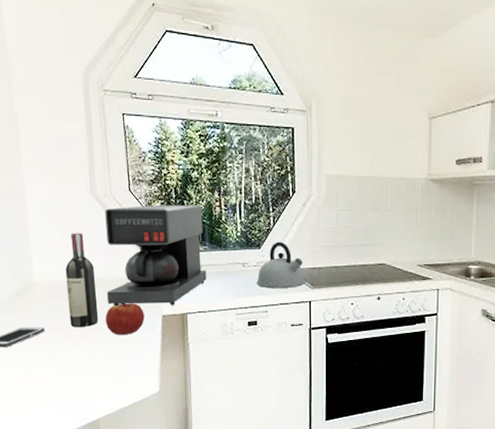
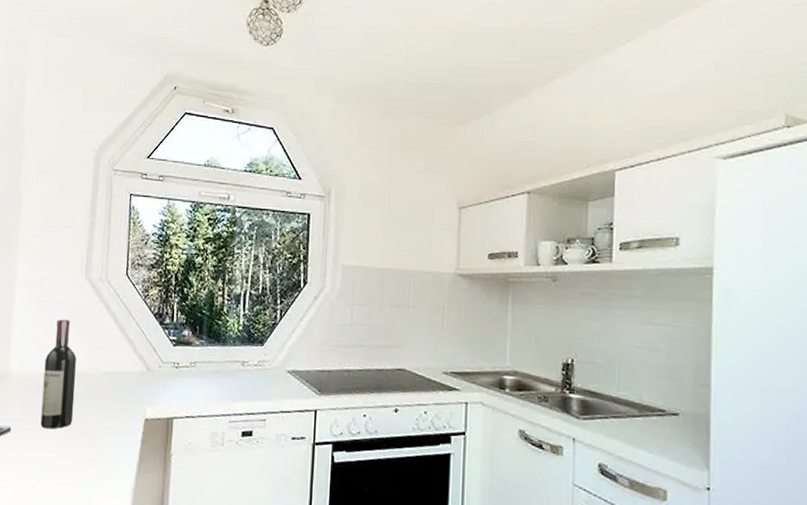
coffee maker: present [105,205,207,306] -> none [85,291,203,407]
apple: present [105,302,145,336] -> none [79,400,125,441]
kettle: present [257,241,305,288] -> none [256,338,312,393]

